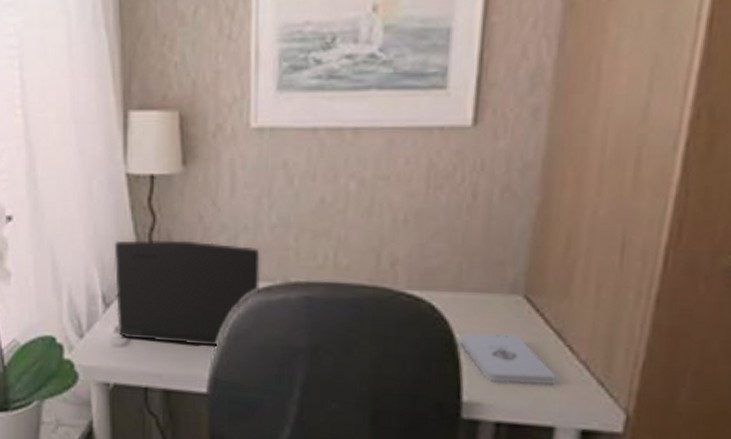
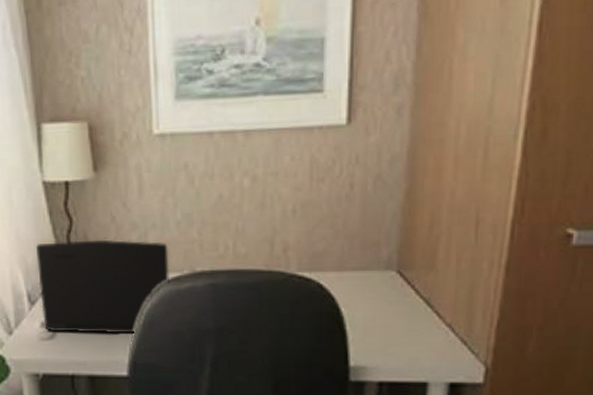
notepad: present [460,333,556,385] -> none [345,304,427,349]

